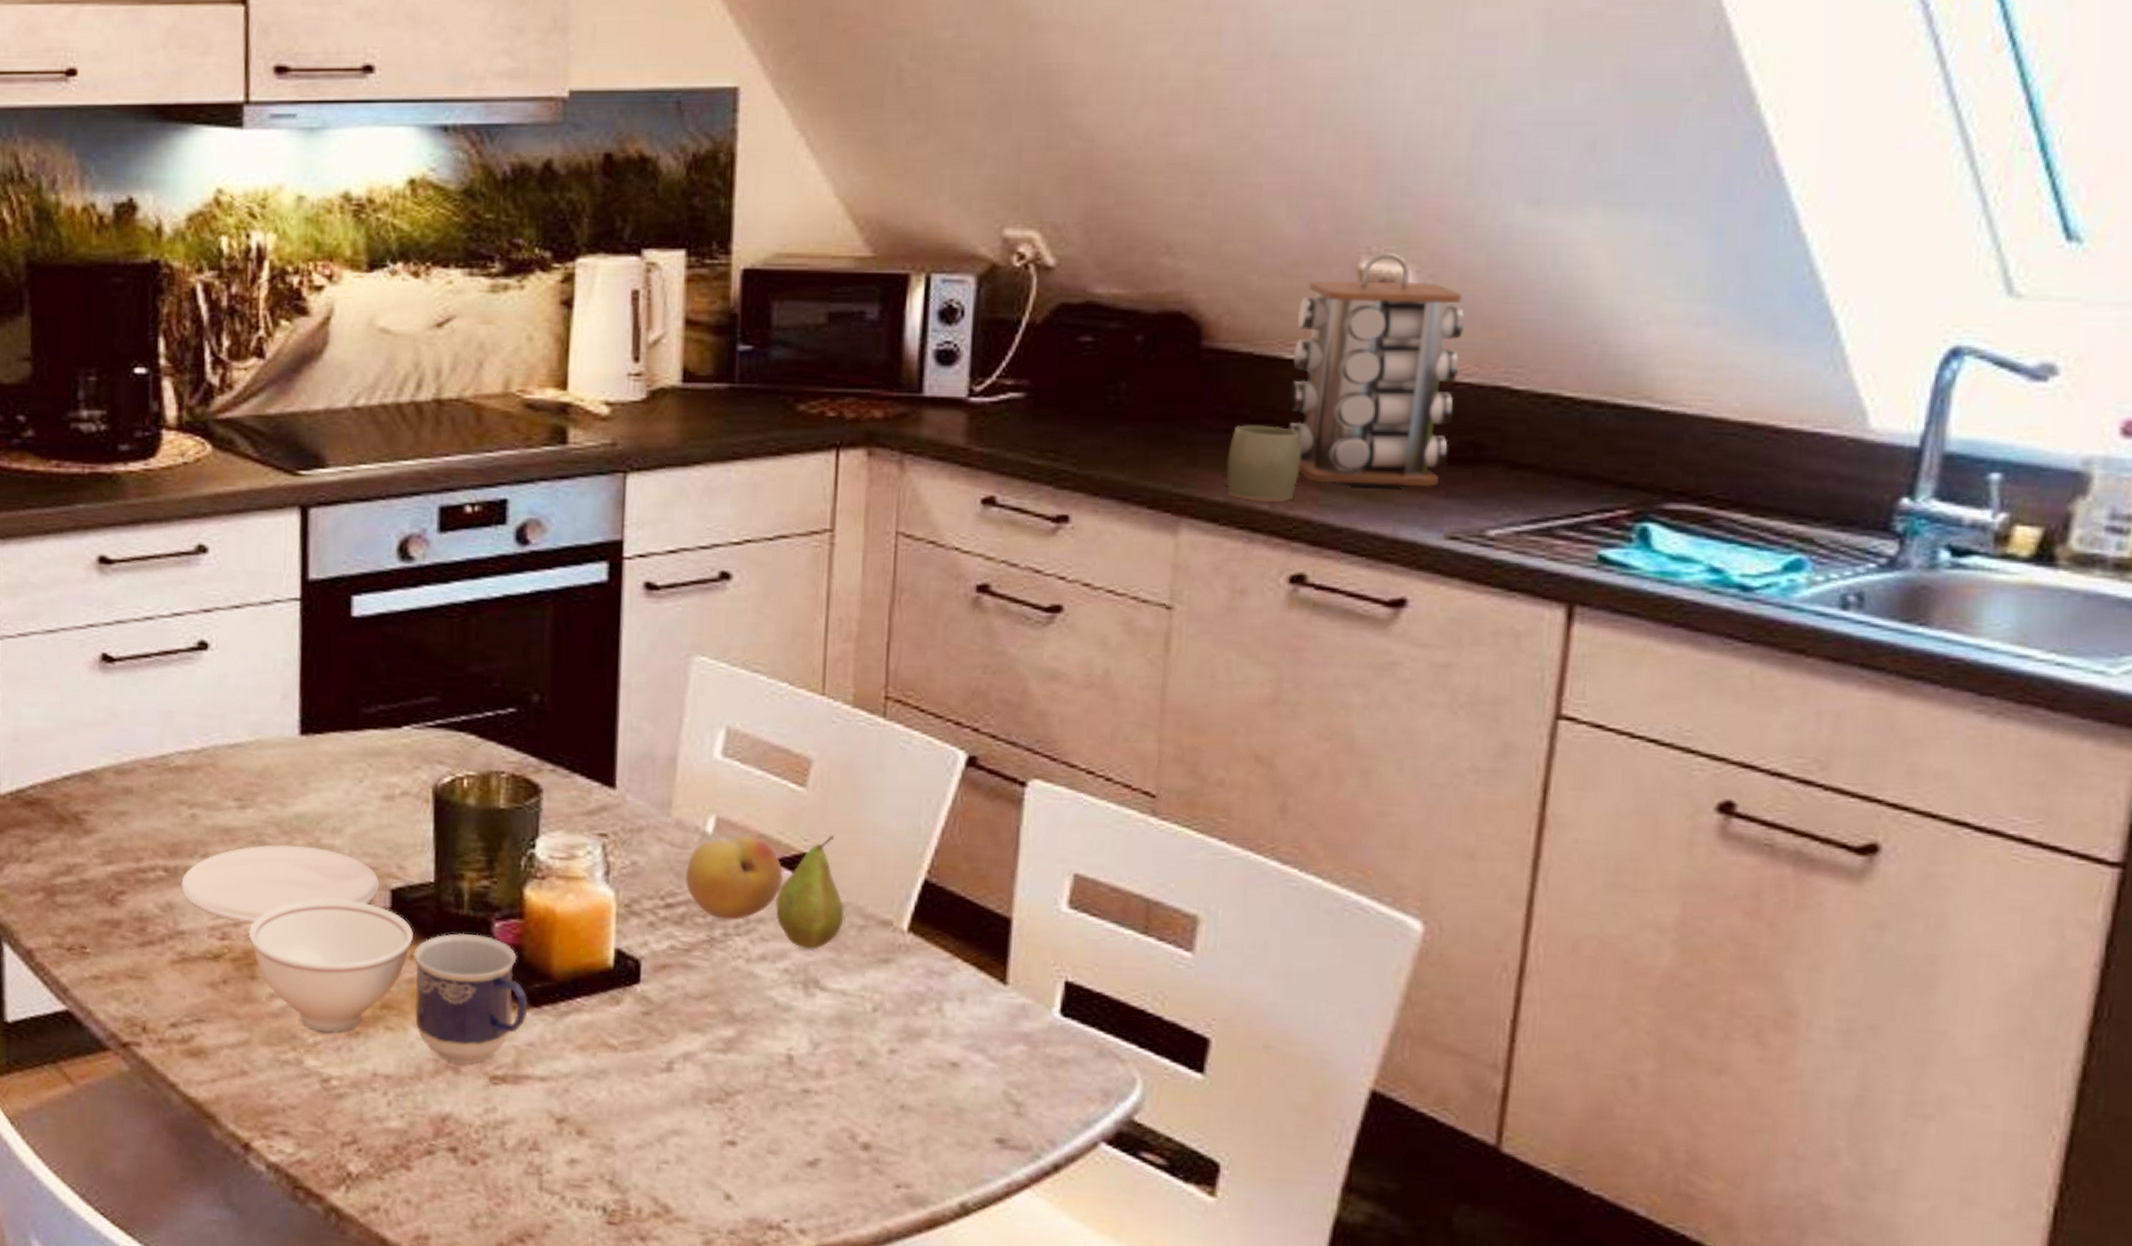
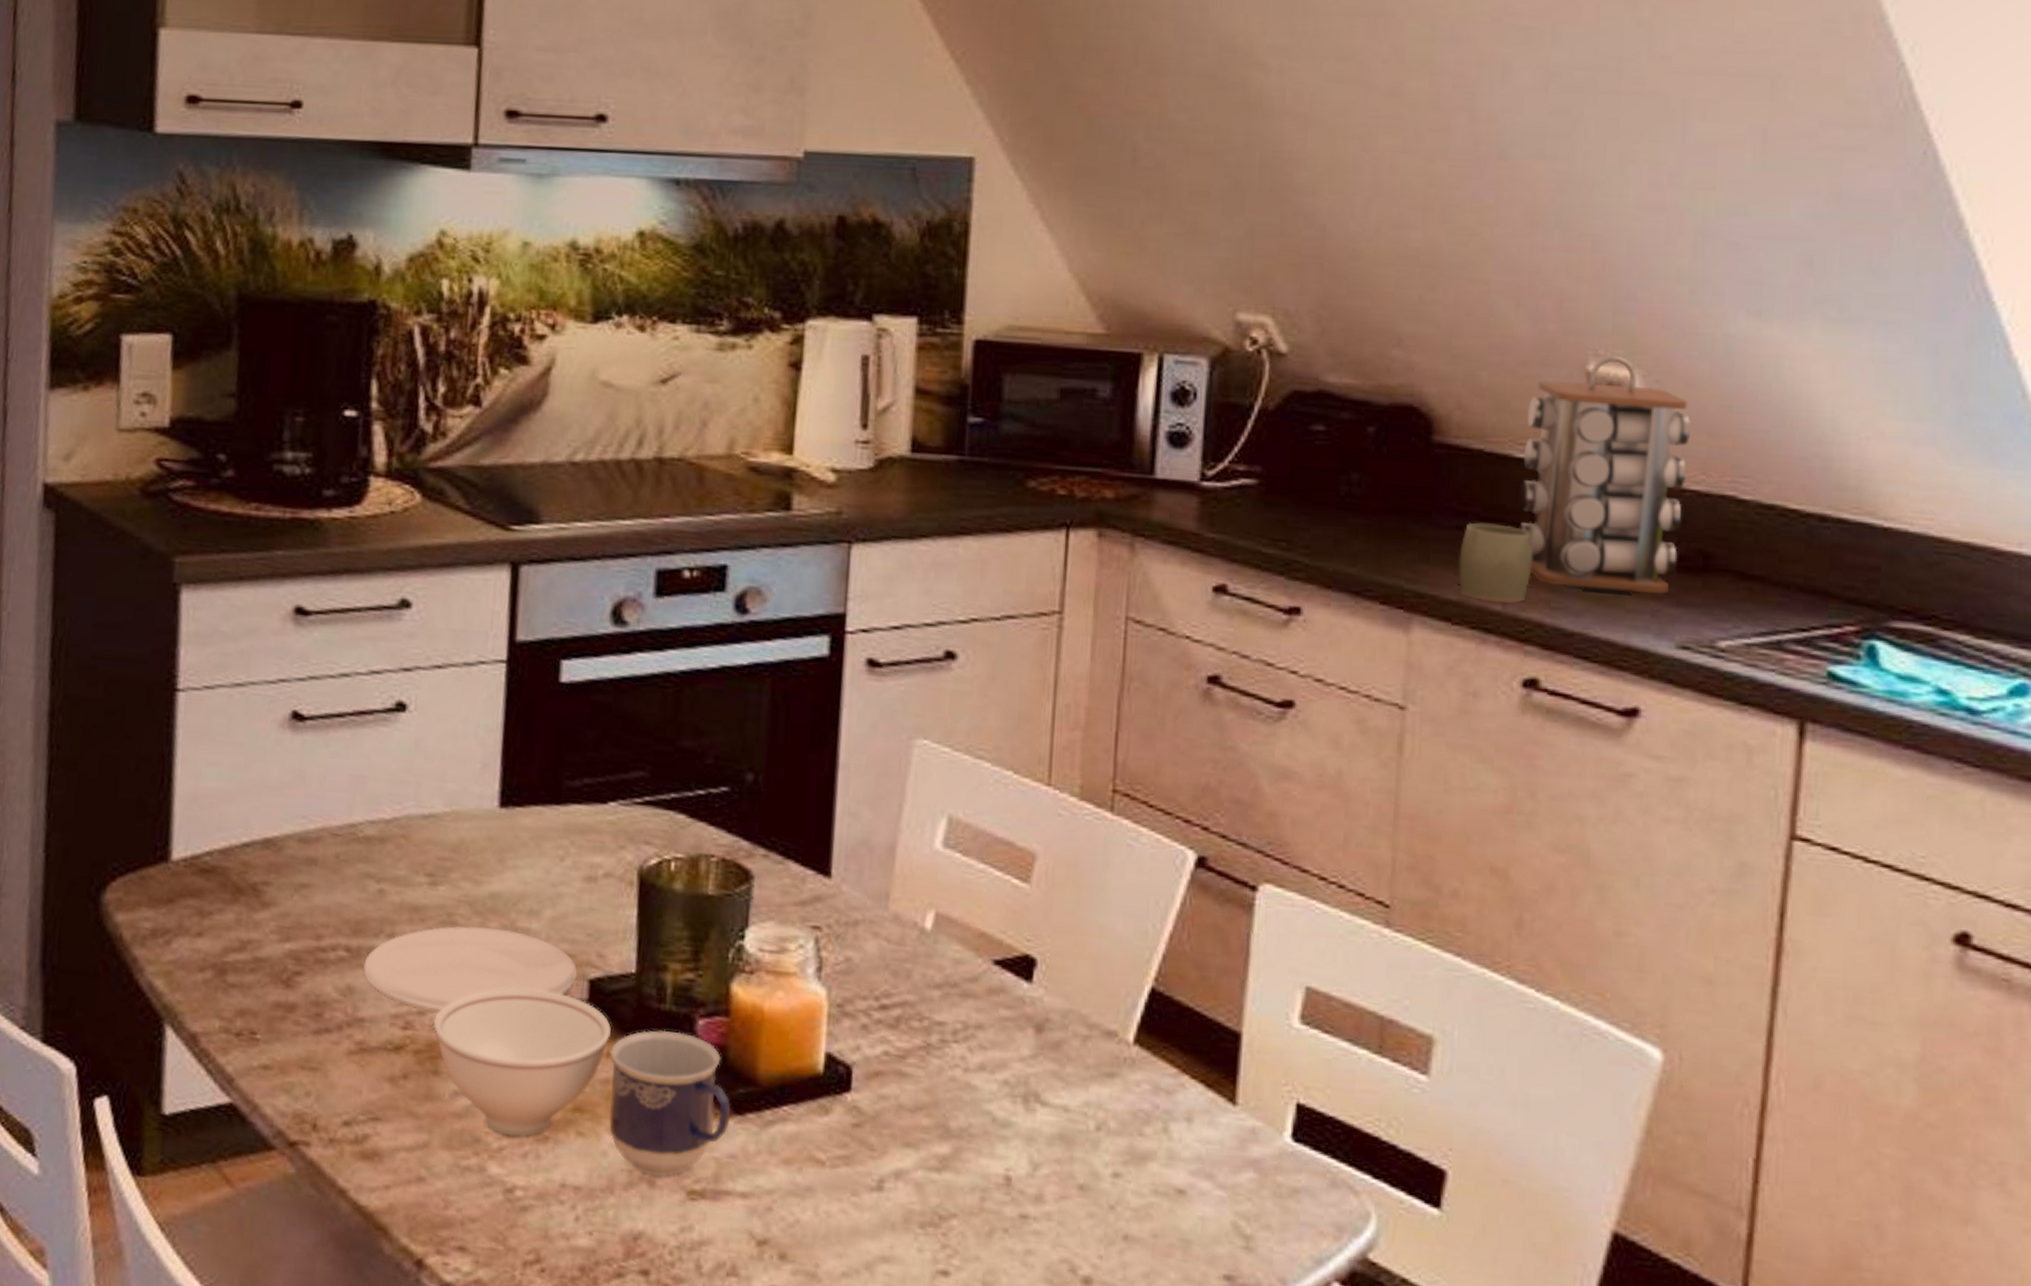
fruit: present [686,836,784,920] -> none [902,934,1005,1025]
fruit: present [776,835,845,950] -> none [996,936,1068,1060]

